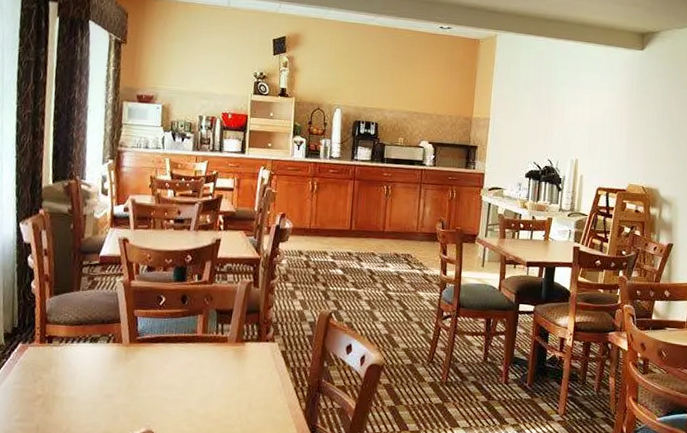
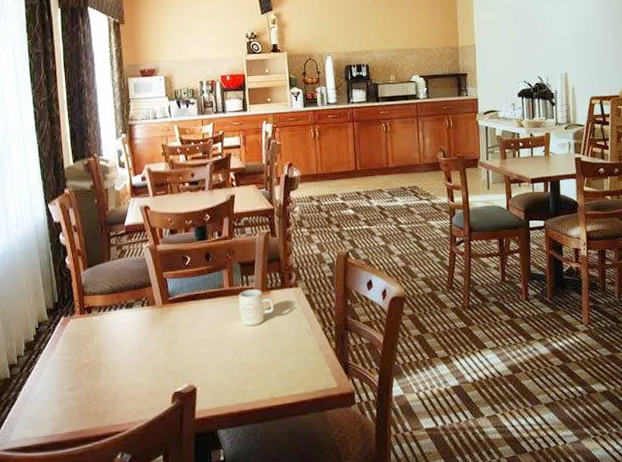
mug: none [209,338,248,377] -> present [238,289,275,326]

